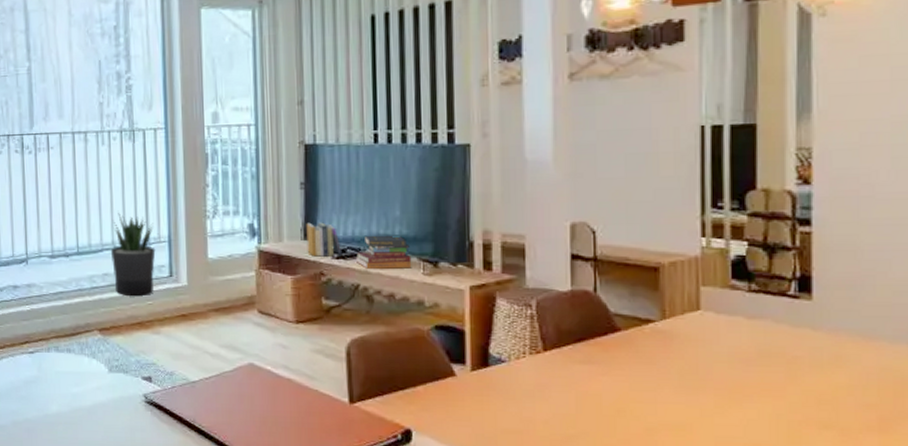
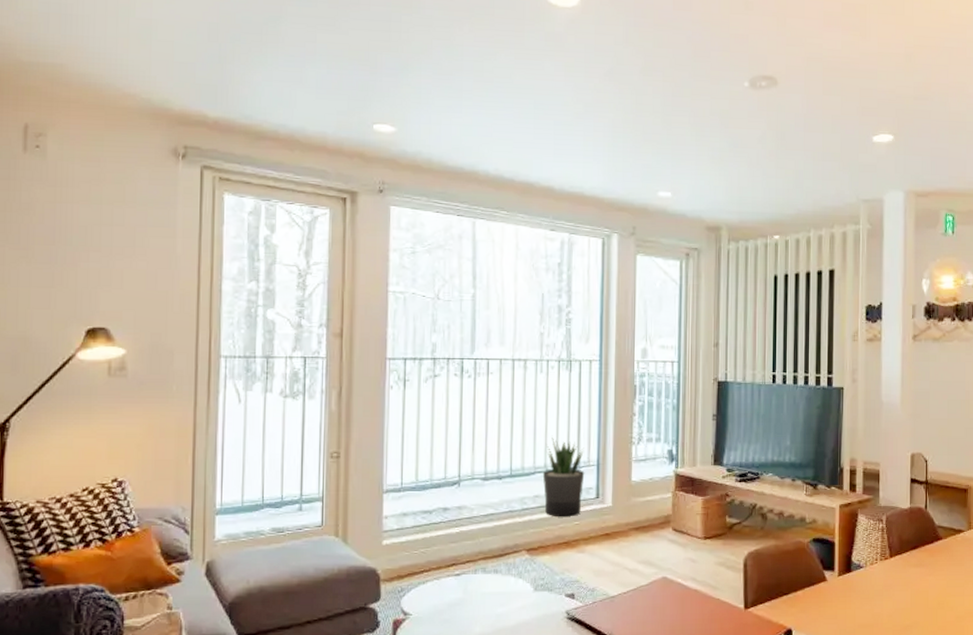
books: present [306,222,343,257] -> none [716,449,744,480]
books: present [356,235,412,269] -> none [755,461,797,490]

